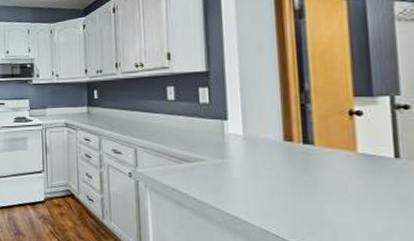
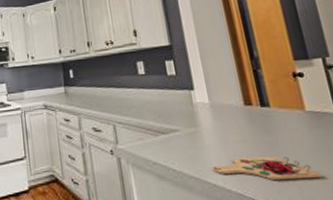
cutting board: none [237,194,364,225] -> present [213,156,323,181]

